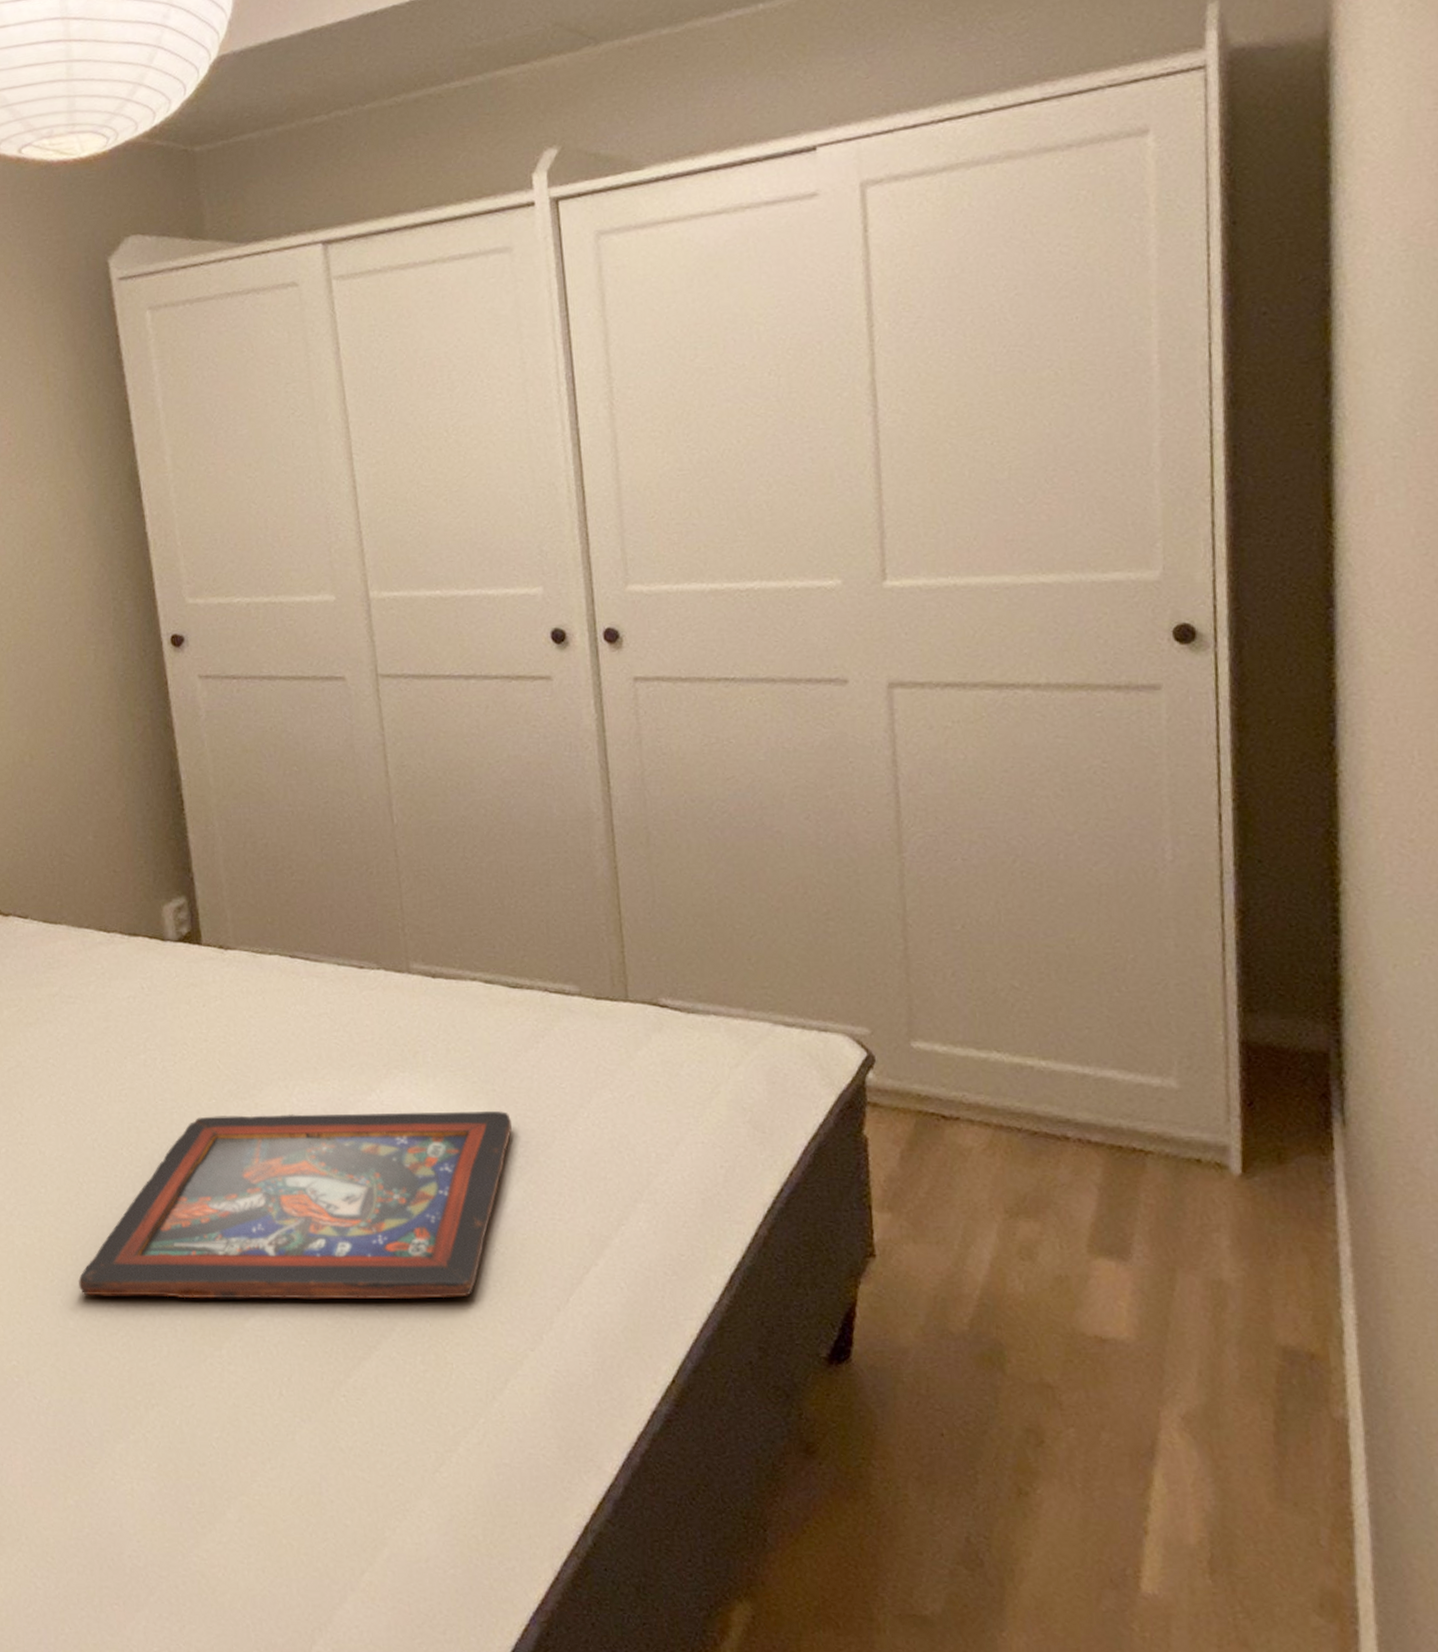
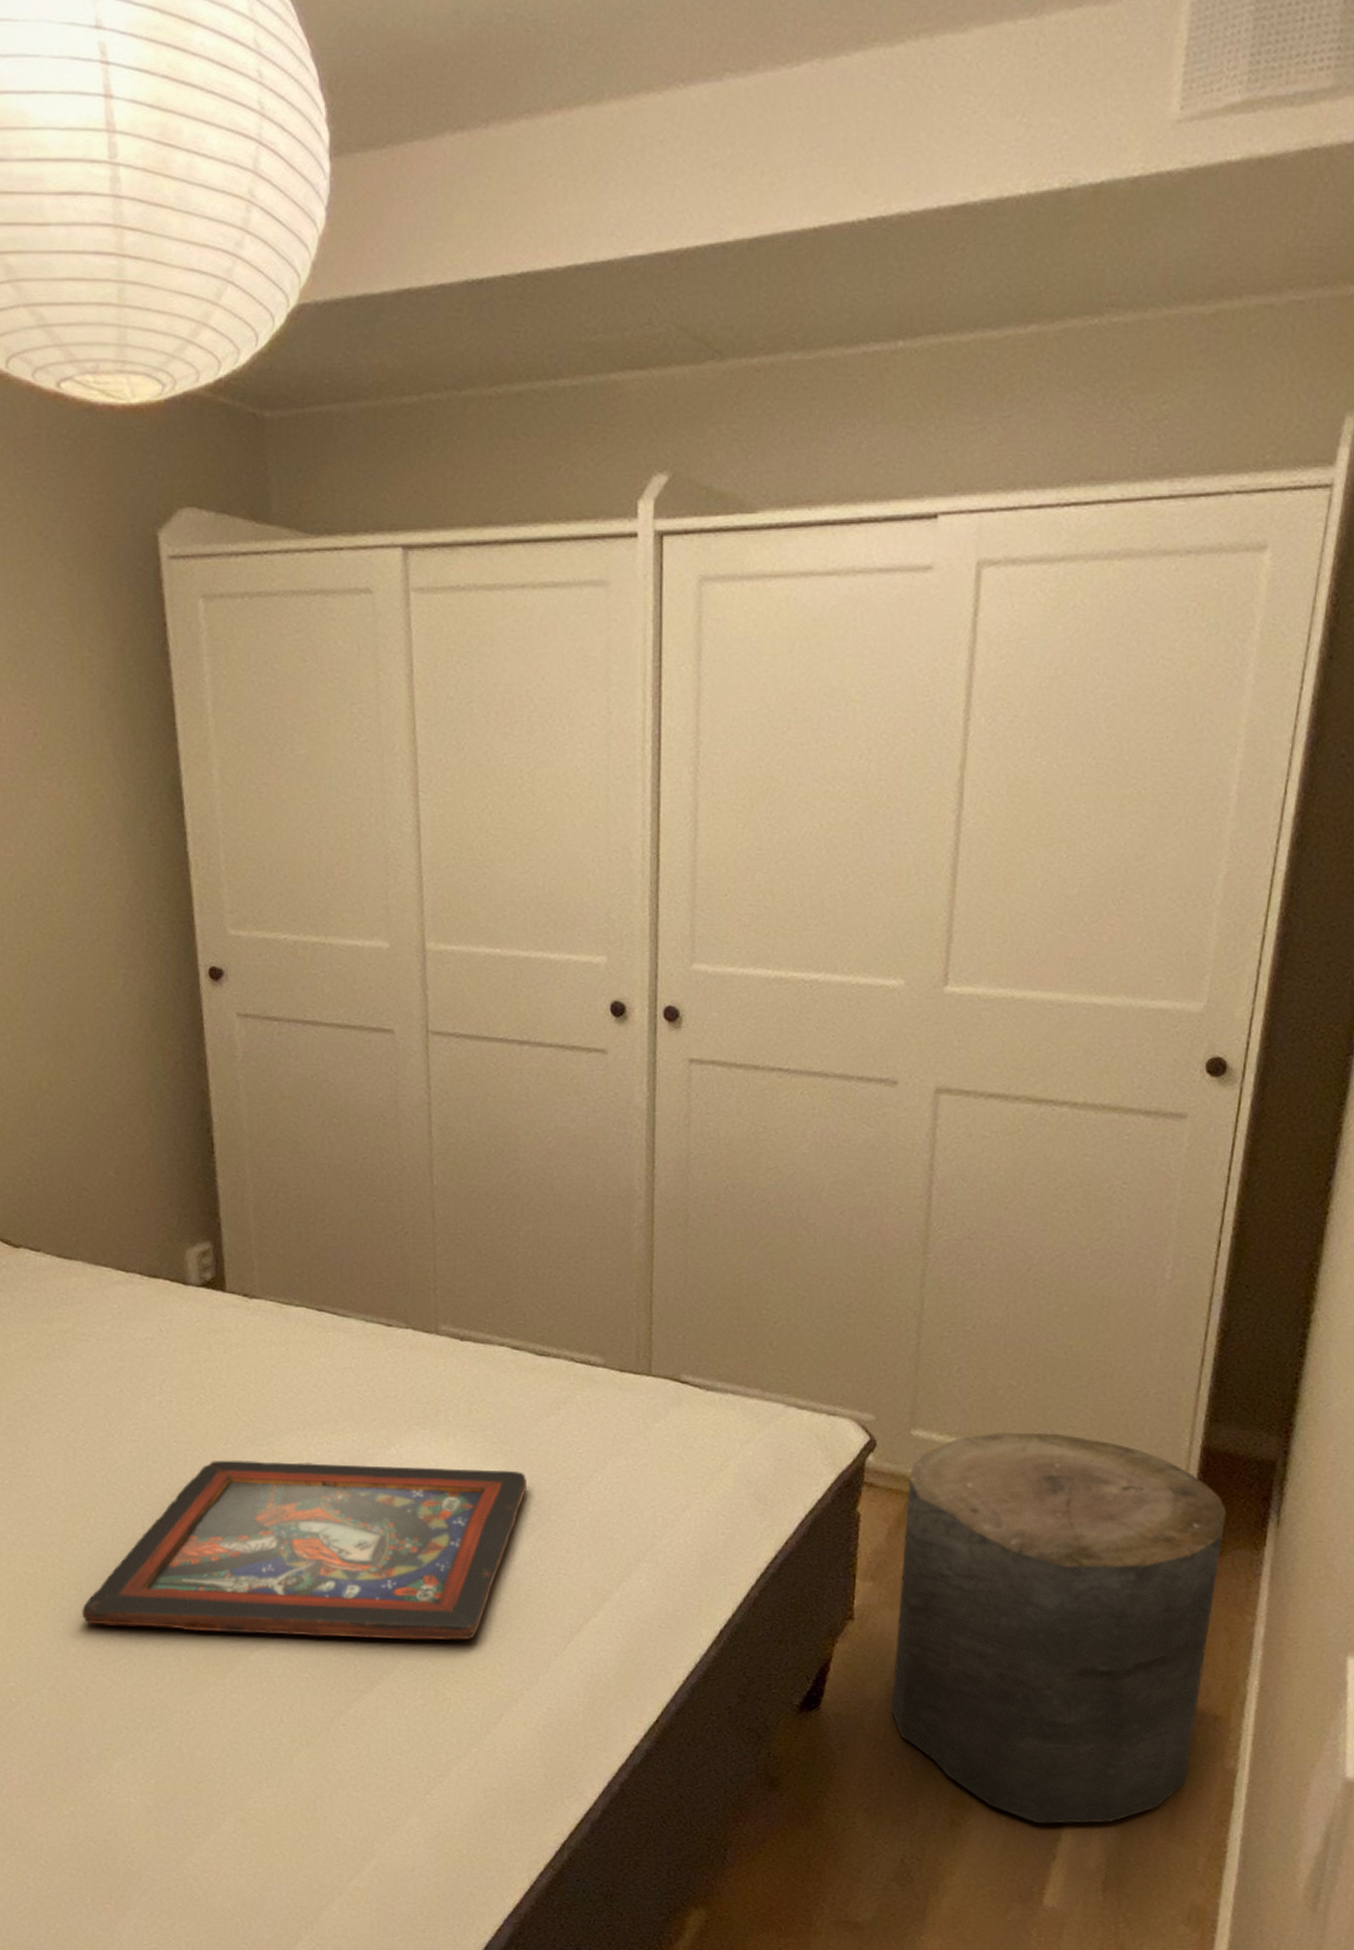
stool: none [915,1036,1289,1490] -> present [891,1431,1226,1824]

